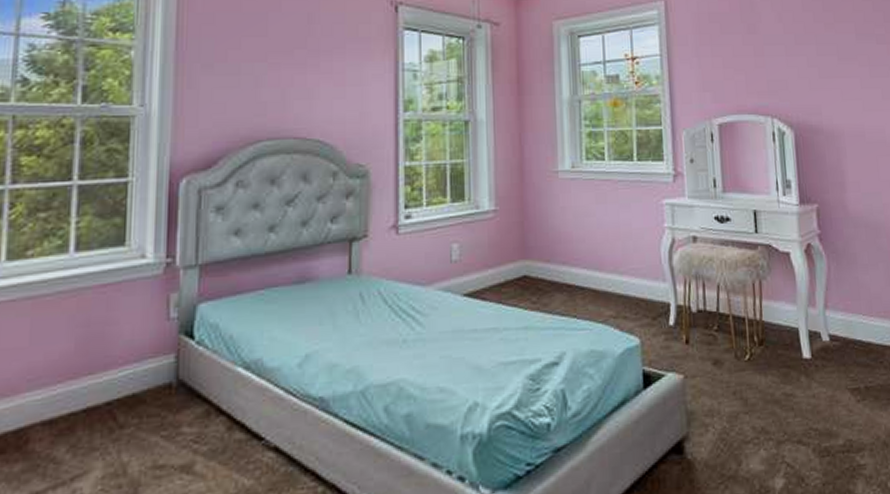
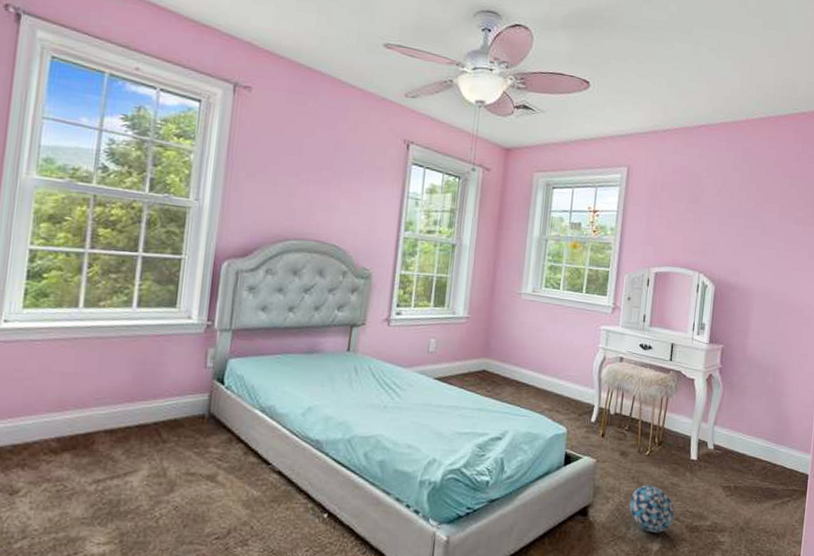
decorative ball: none [735,400,797,465] -> present [629,485,675,533]

